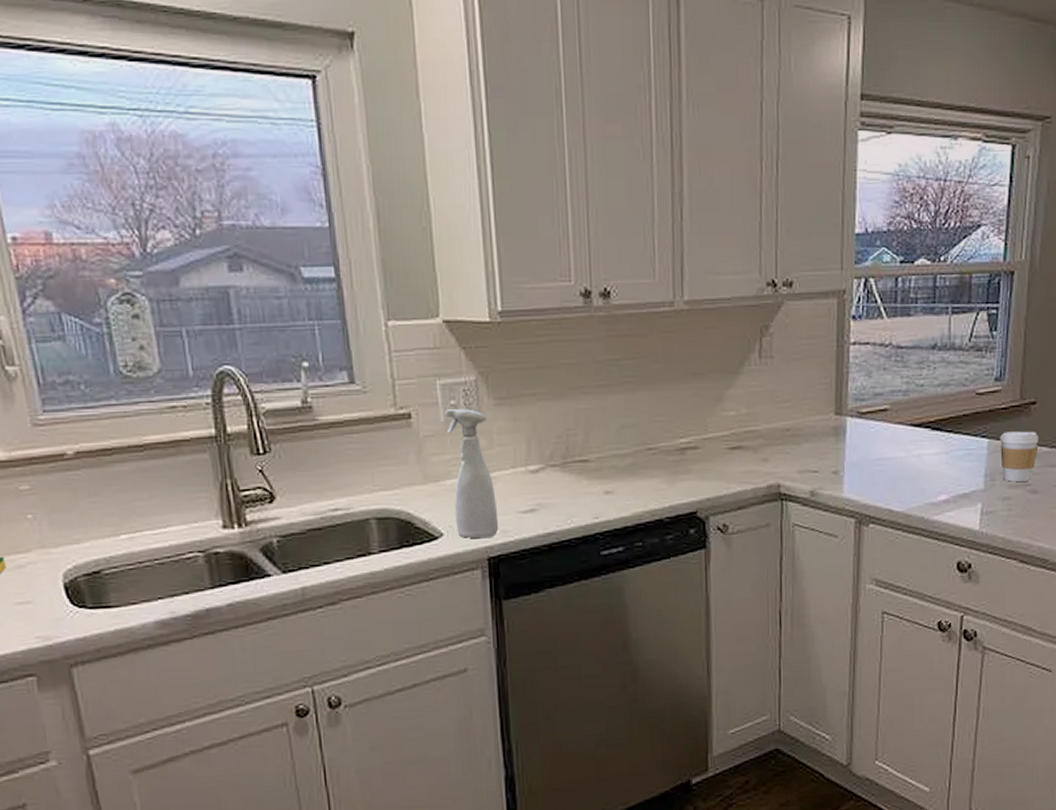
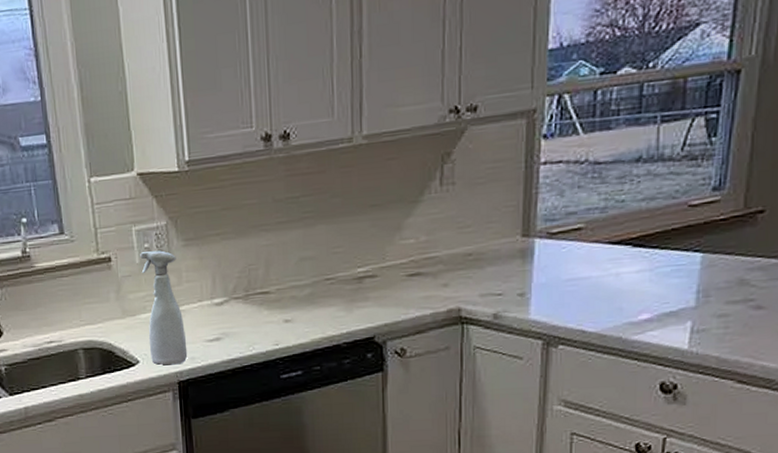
coffee cup: present [999,431,1039,482] -> none [716,242,767,298]

